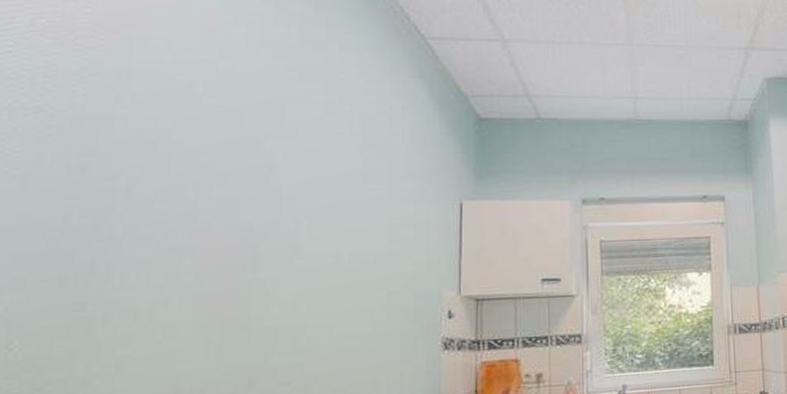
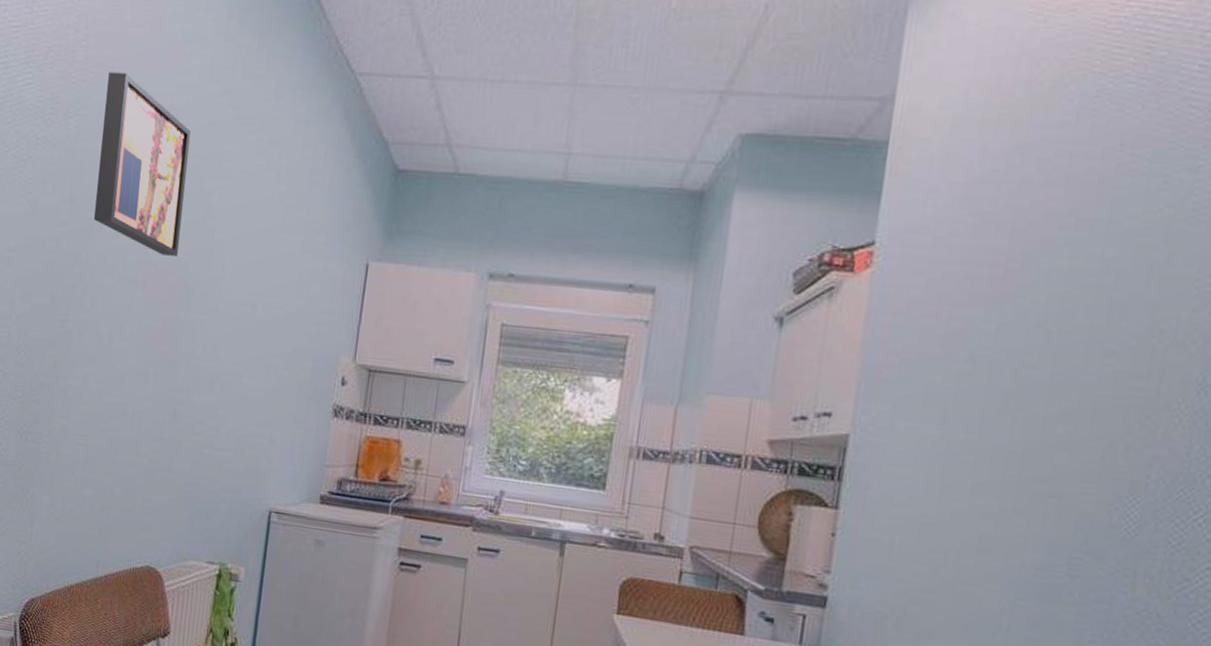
wall art: none [116,39,241,218] -> present [93,72,190,256]

